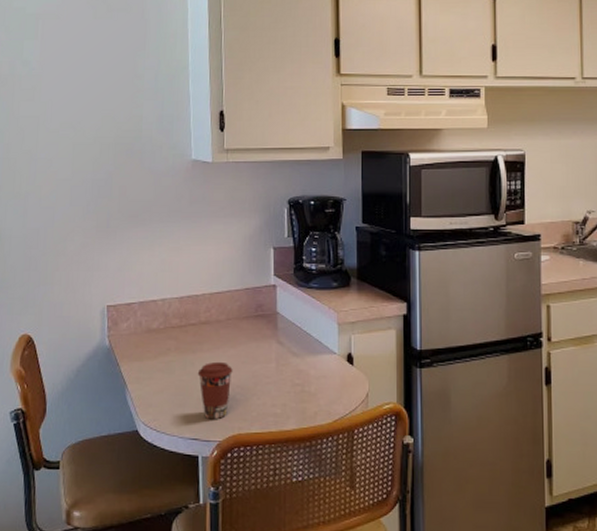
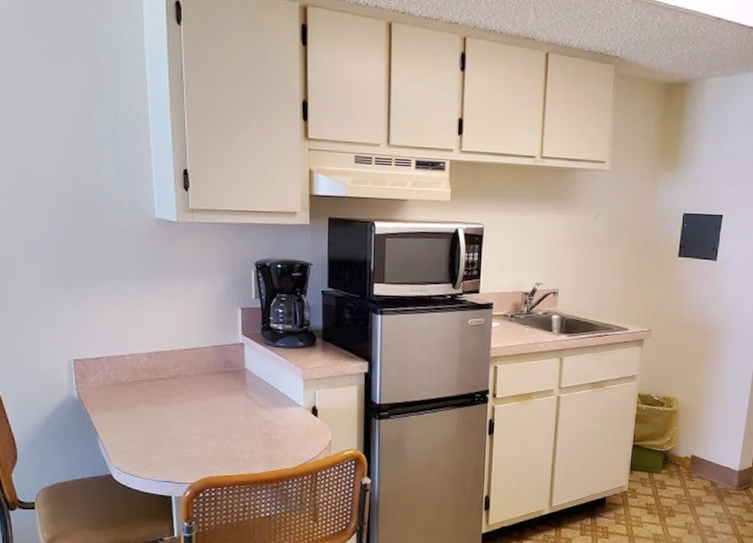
coffee cup: present [197,361,233,420] -> none [168,412,203,465]

